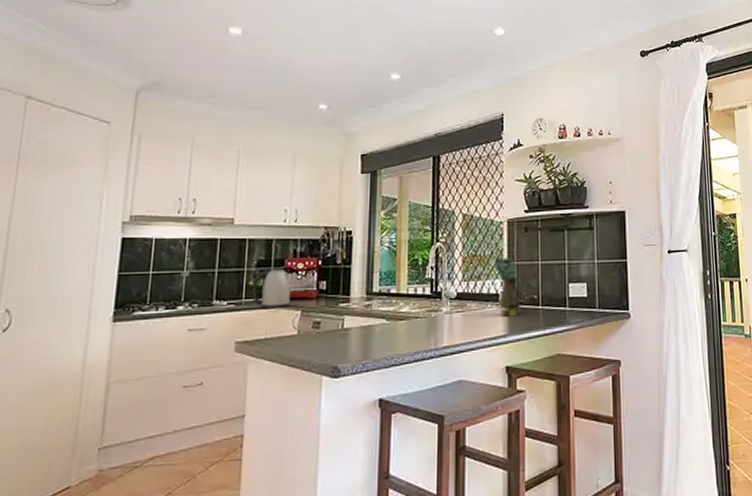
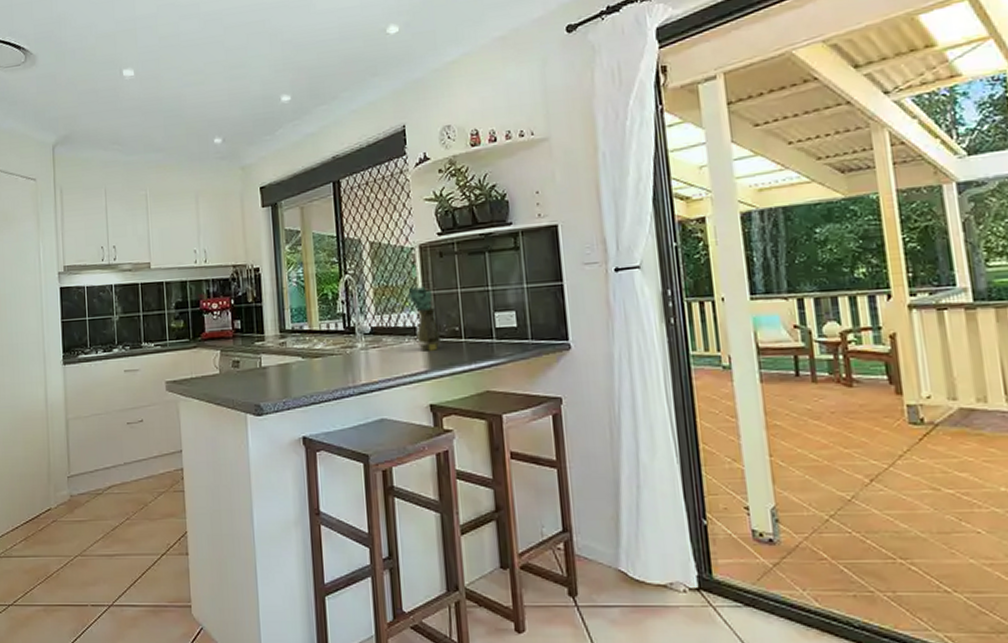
kettle: present [251,268,291,309] -> none [173,309,209,350]

